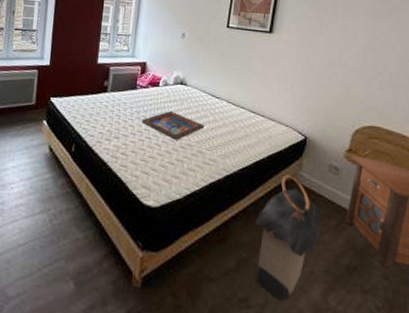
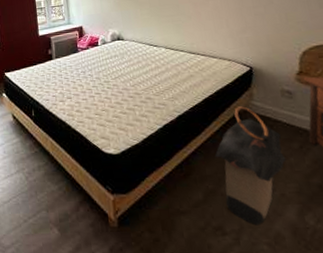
religious icon: present [142,110,205,140] -> none [88,65,148,91]

